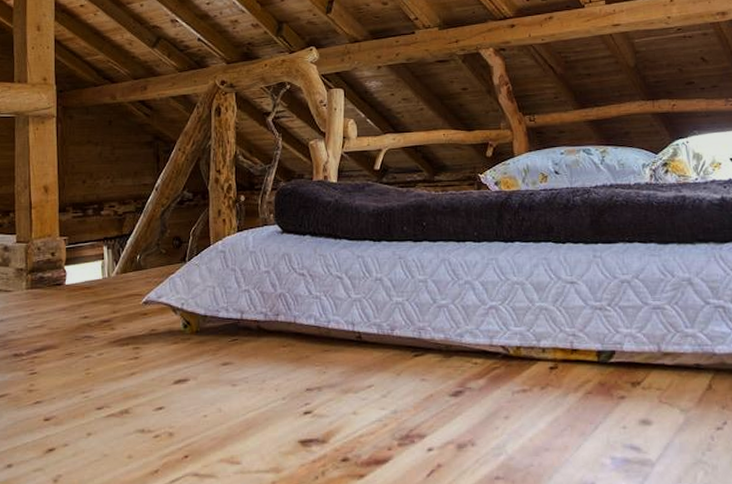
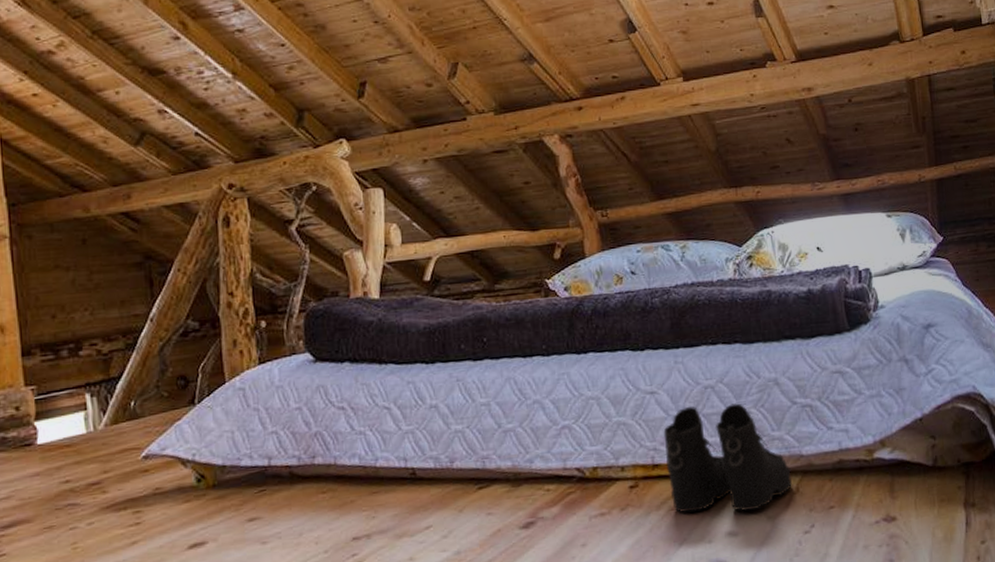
boots: none [582,299,705,402] -> present [663,403,792,513]

